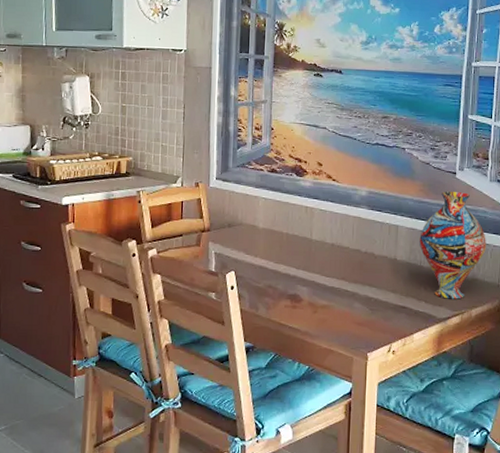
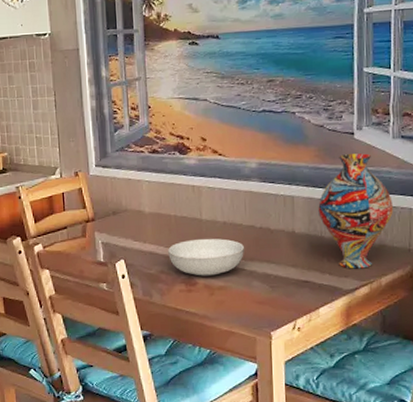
serving bowl: none [277,257,350,294] -> present [168,238,245,276]

